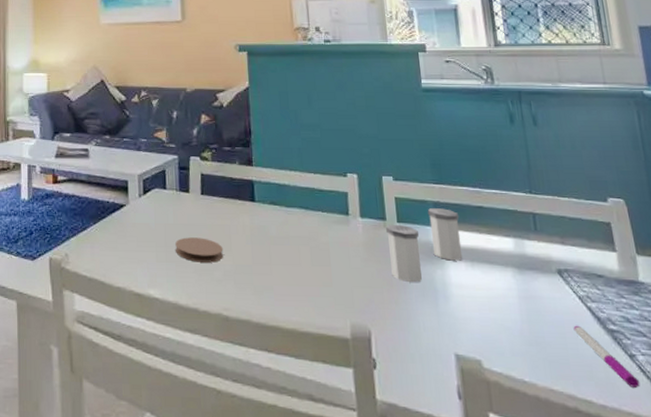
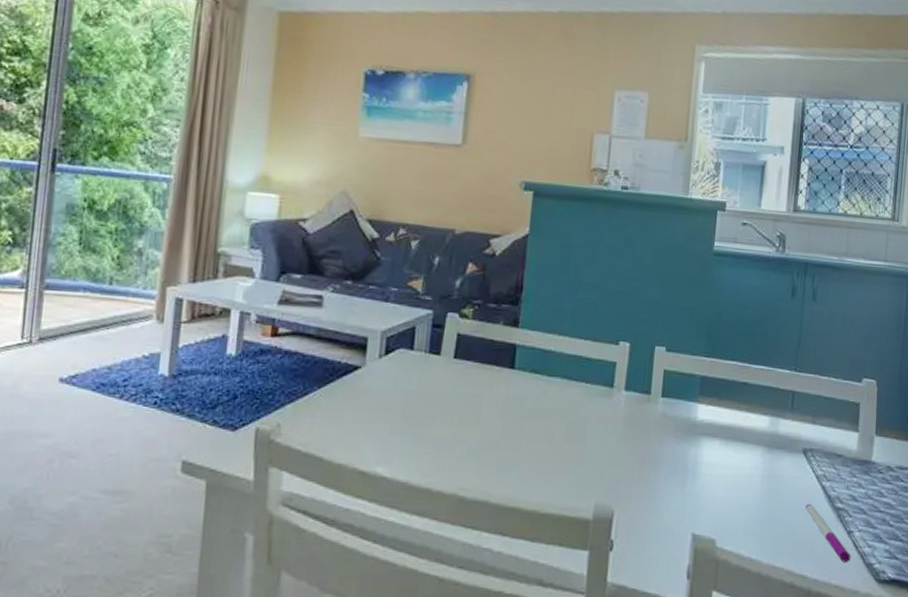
coaster: present [175,237,224,263] -> none [414,407,471,437]
salt shaker: present [385,224,422,283] -> none [646,398,680,461]
salt shaker: present [427,208,463,261] -> none [691,383,724,439]

